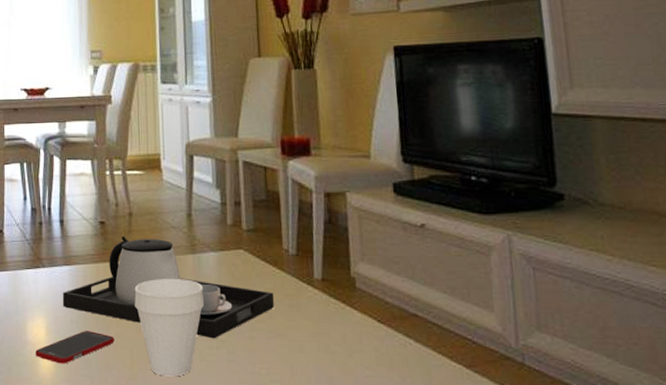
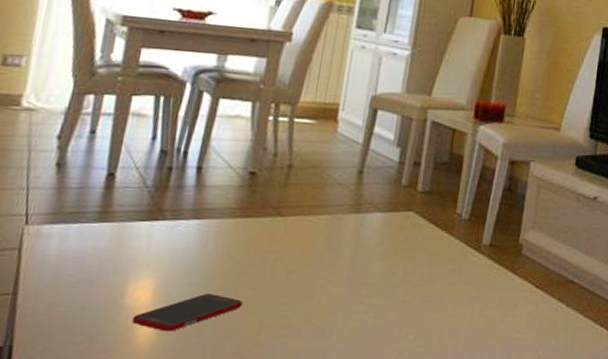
teapot: present [62,235,274,339] -> none [181,189,438,303]
cup: present [134,278,204,377] -> none [275,238,362,344]

